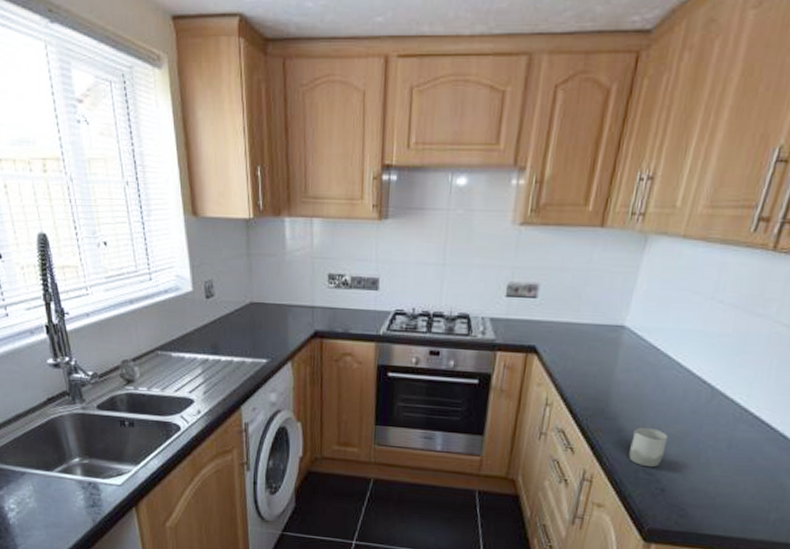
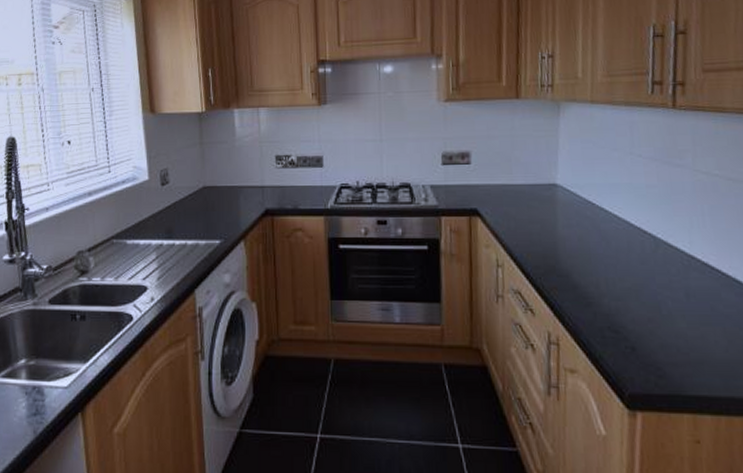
cup: present [629,427,668,468] -> none [589,282,625,325]

